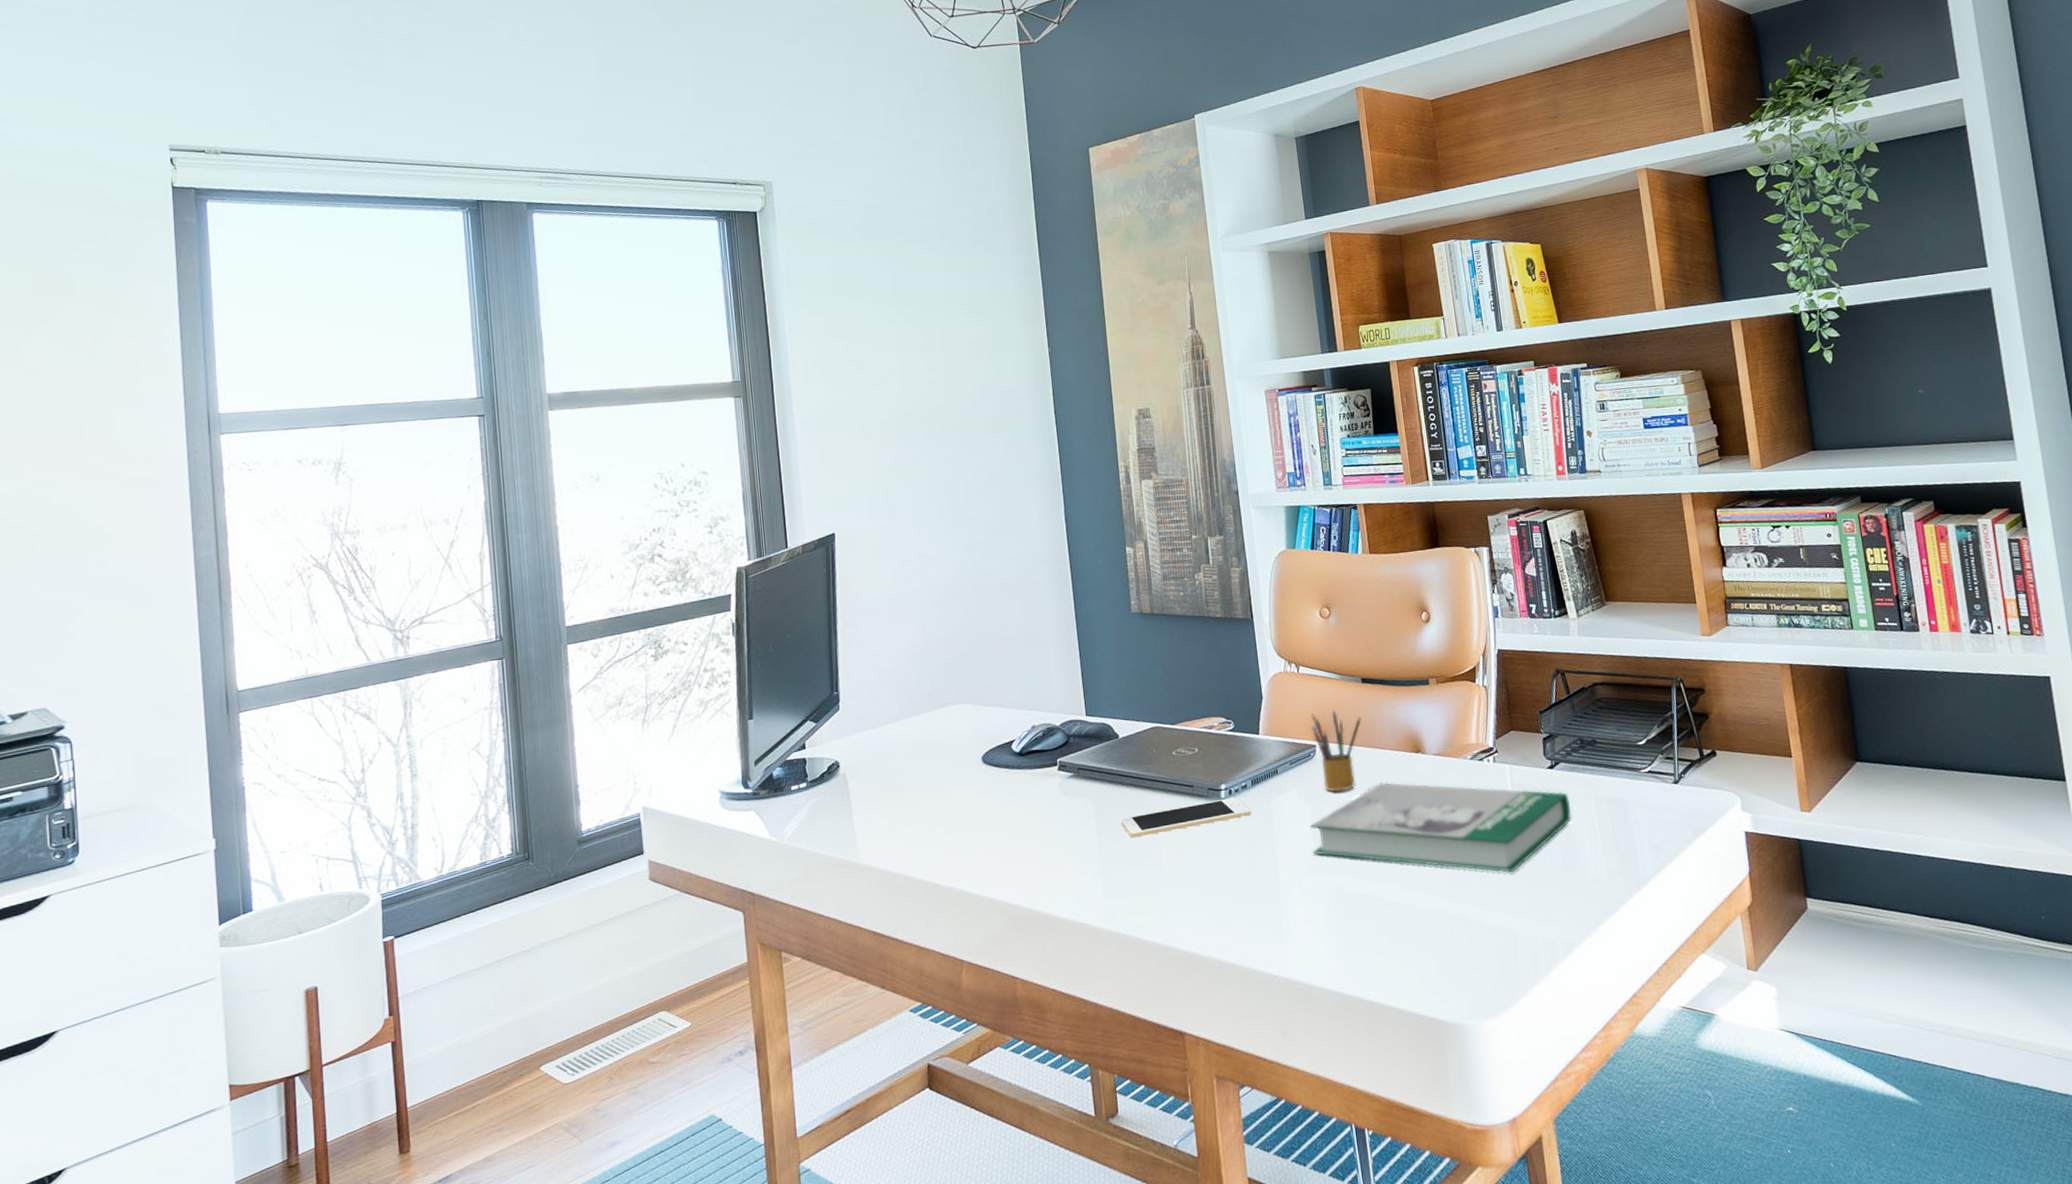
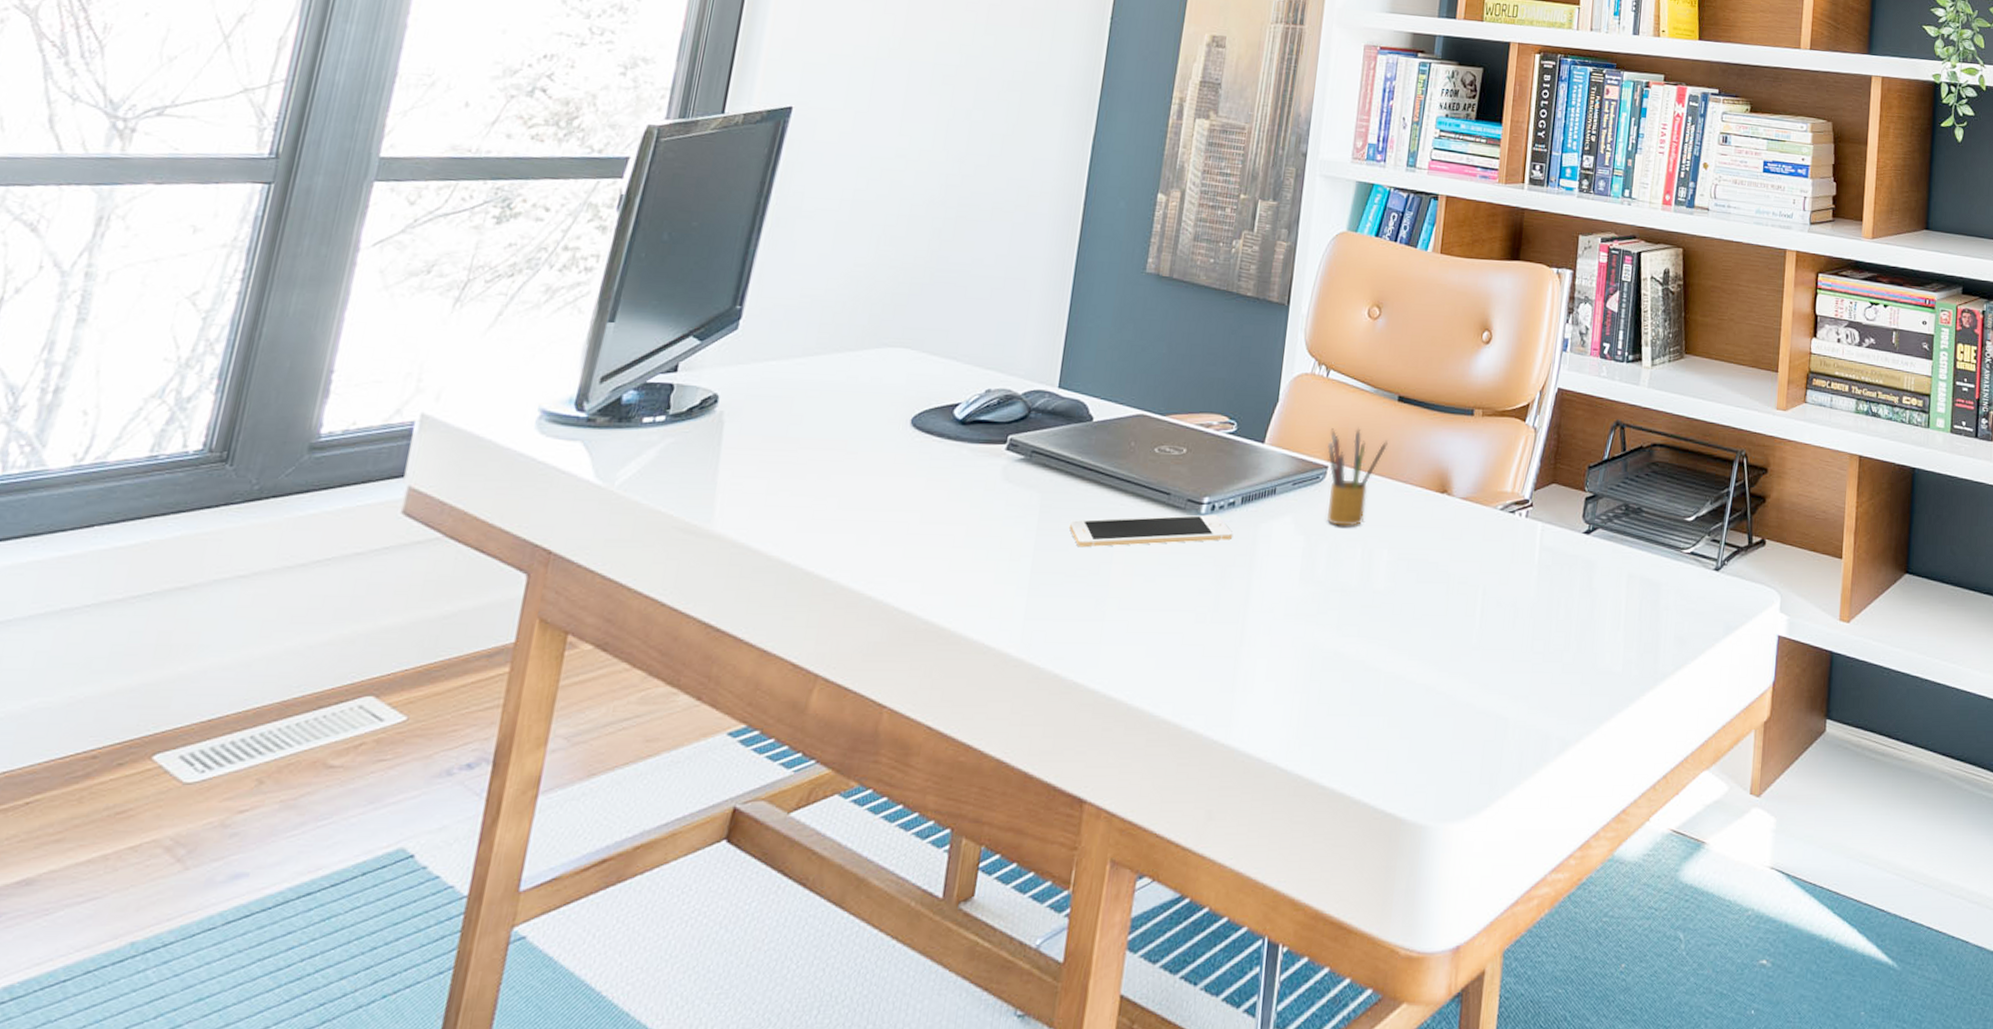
book: present [1310,782,1572,873] -> none [1296,522,1599,650]

